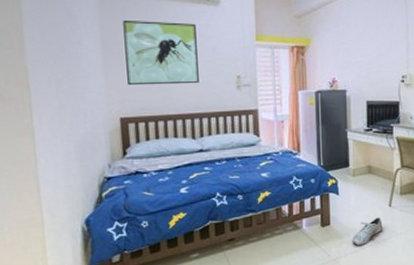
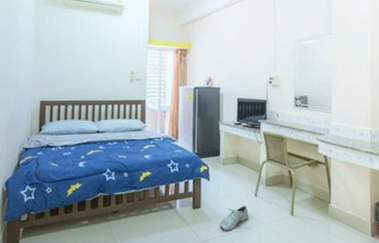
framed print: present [123,19,199,86] -> none [49,25,103,77]

